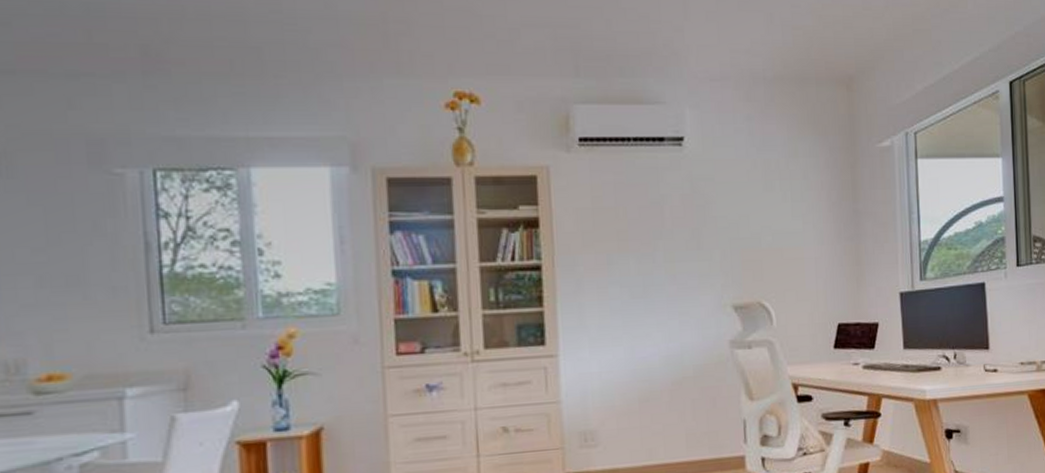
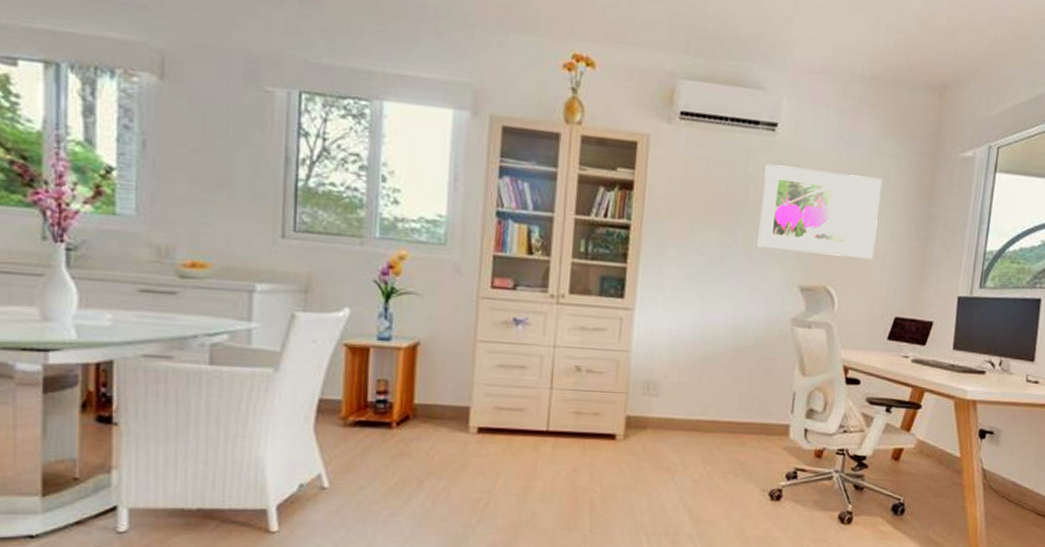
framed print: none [678,180,806,270] -> present [757,164,883,259]

